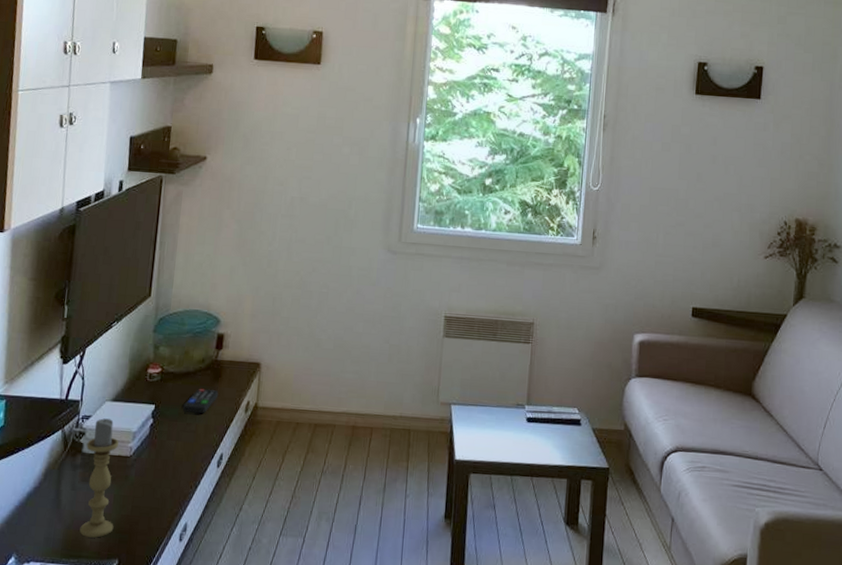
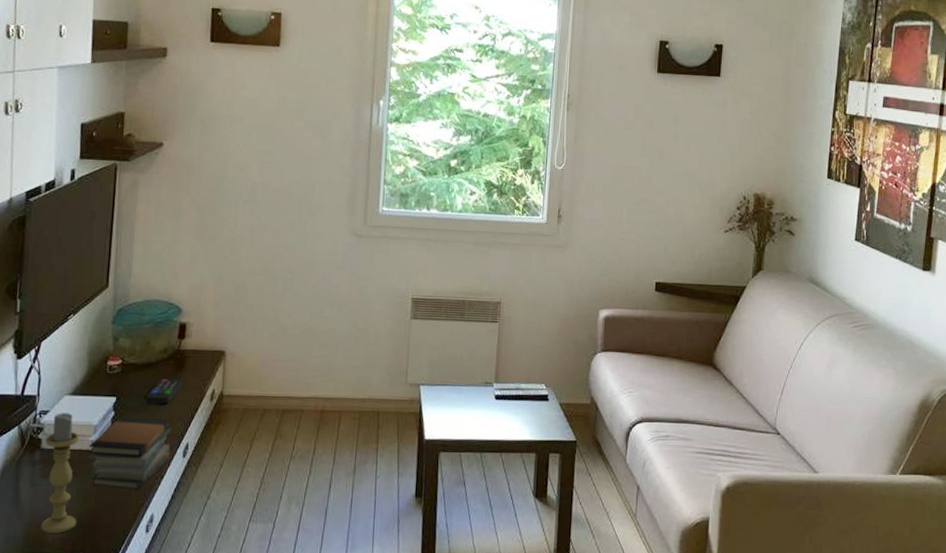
book stack: none [127,423,207,498] -> present [88,415,172,490]

